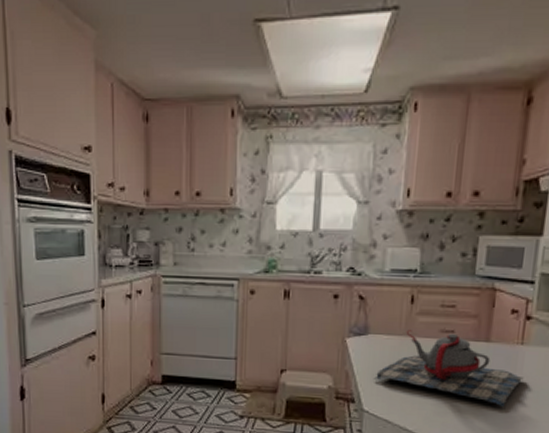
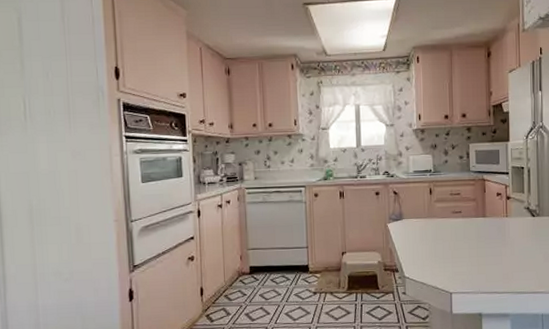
teapot: present [374,330,524,408] -> none [410,213,511,264]

